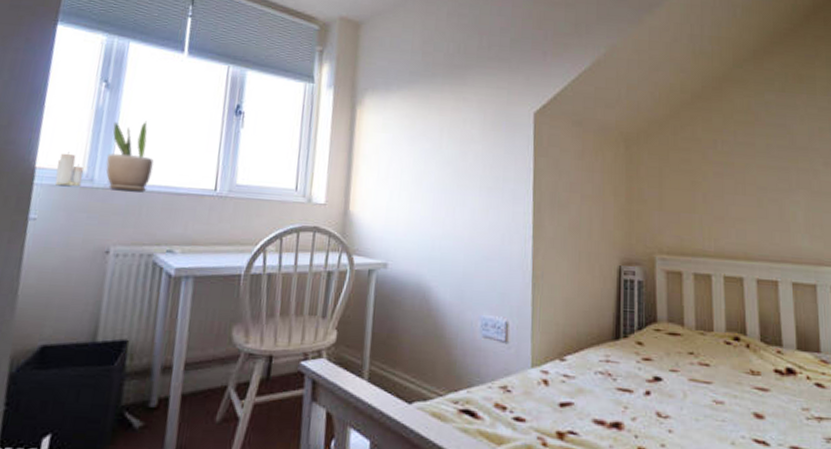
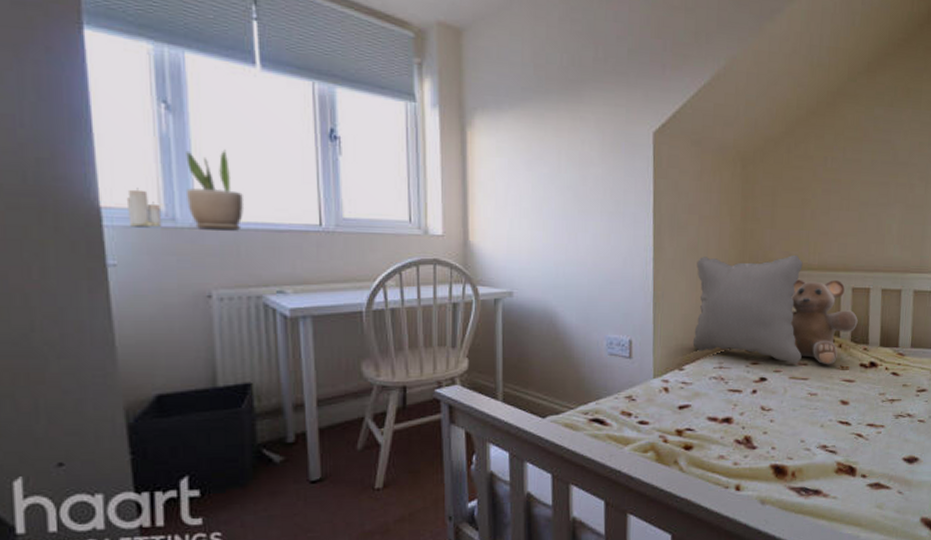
cushion: none [575,237,702,364] -> present [692,255,803,364]
teddy bear: none [686,266,767,368] -> present [790,279,858,365]

